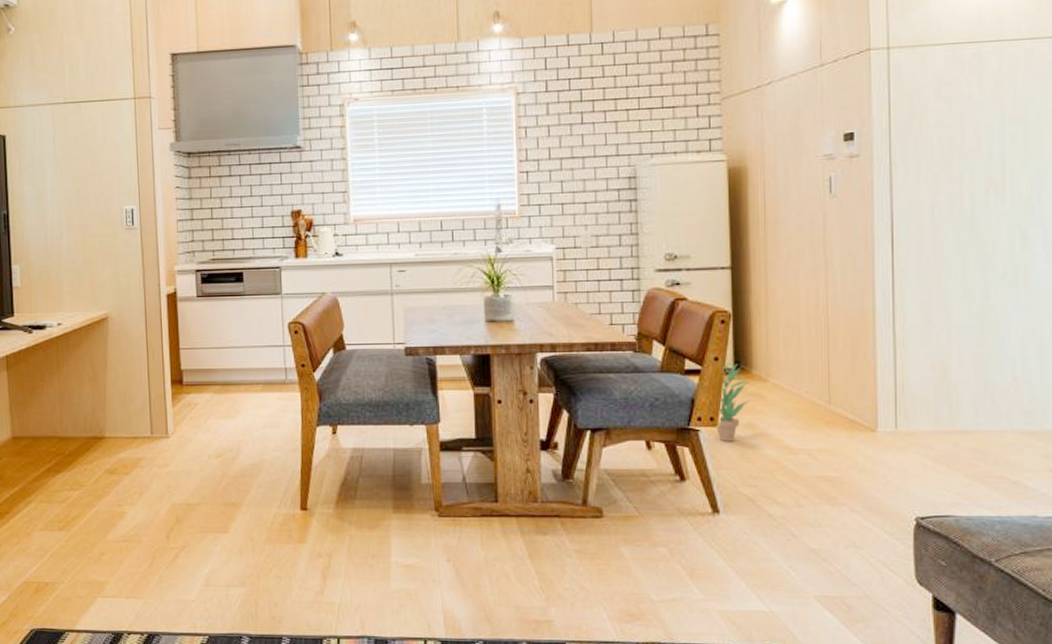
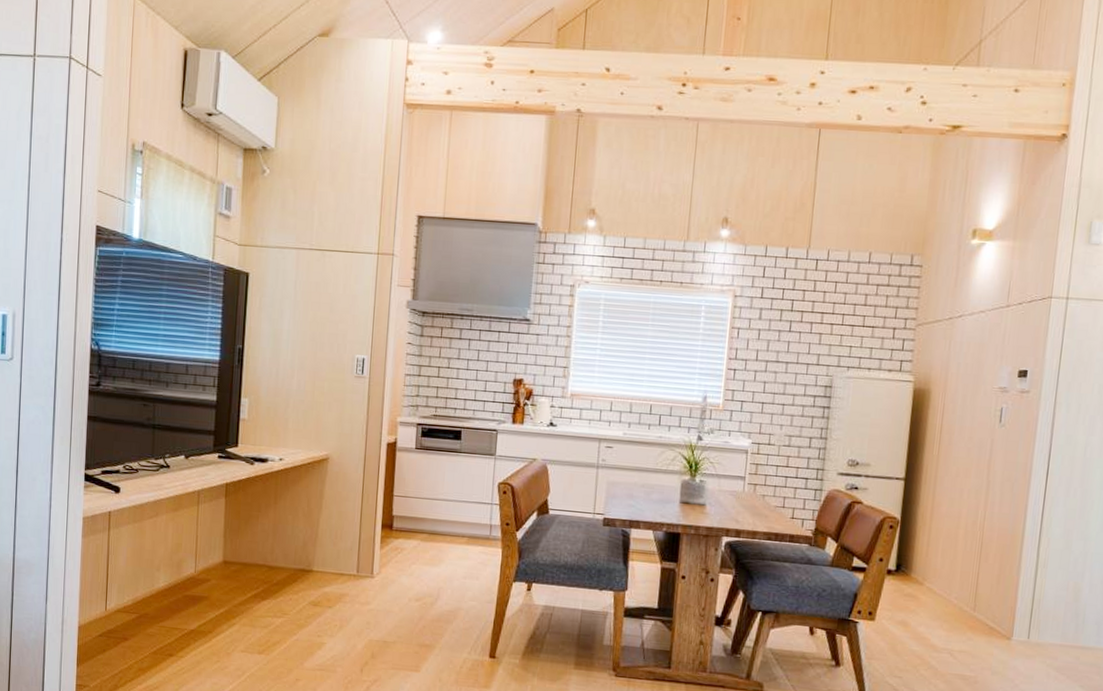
potted plant: present [716,361,750,442] -> none [873,563,907,636]

